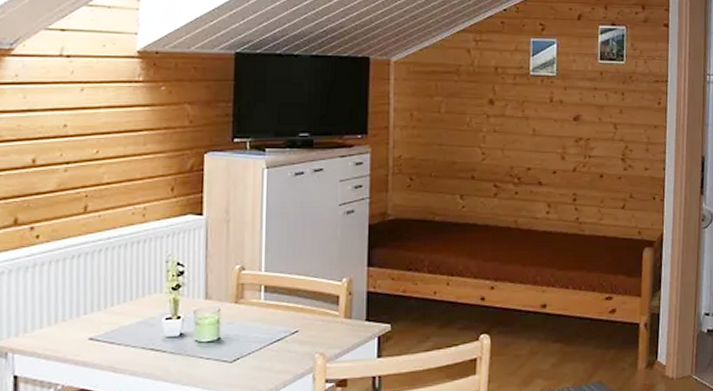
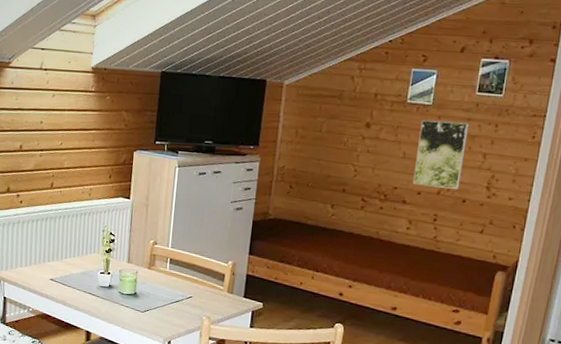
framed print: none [546,92,596,165] -> present [412,119,469,190]

